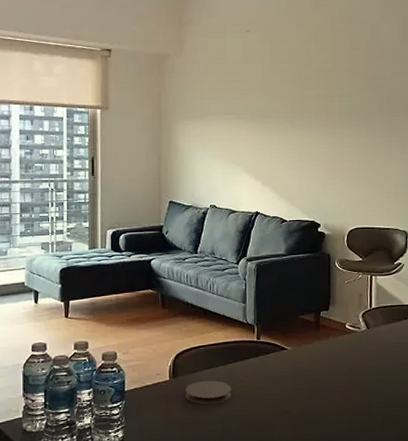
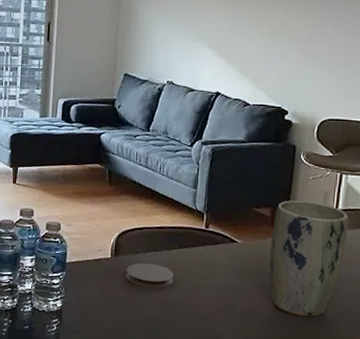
plant pot: none [317,304,382,412] -> present [269,200,348,318]

